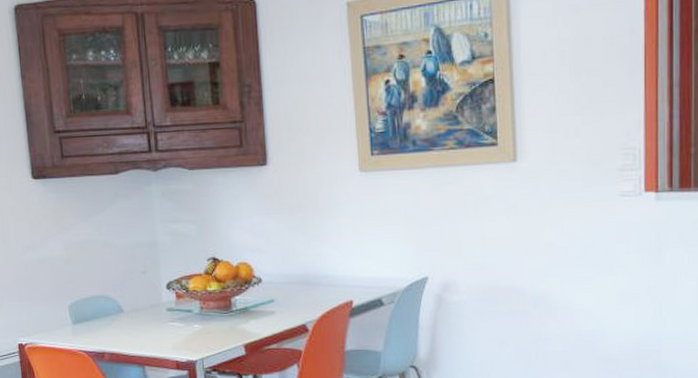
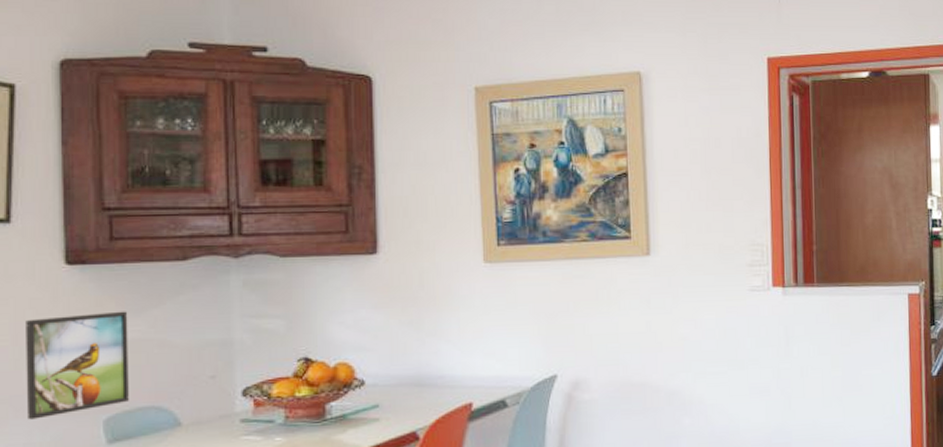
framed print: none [9,217,85,303] -> present [26,311,129,420]

